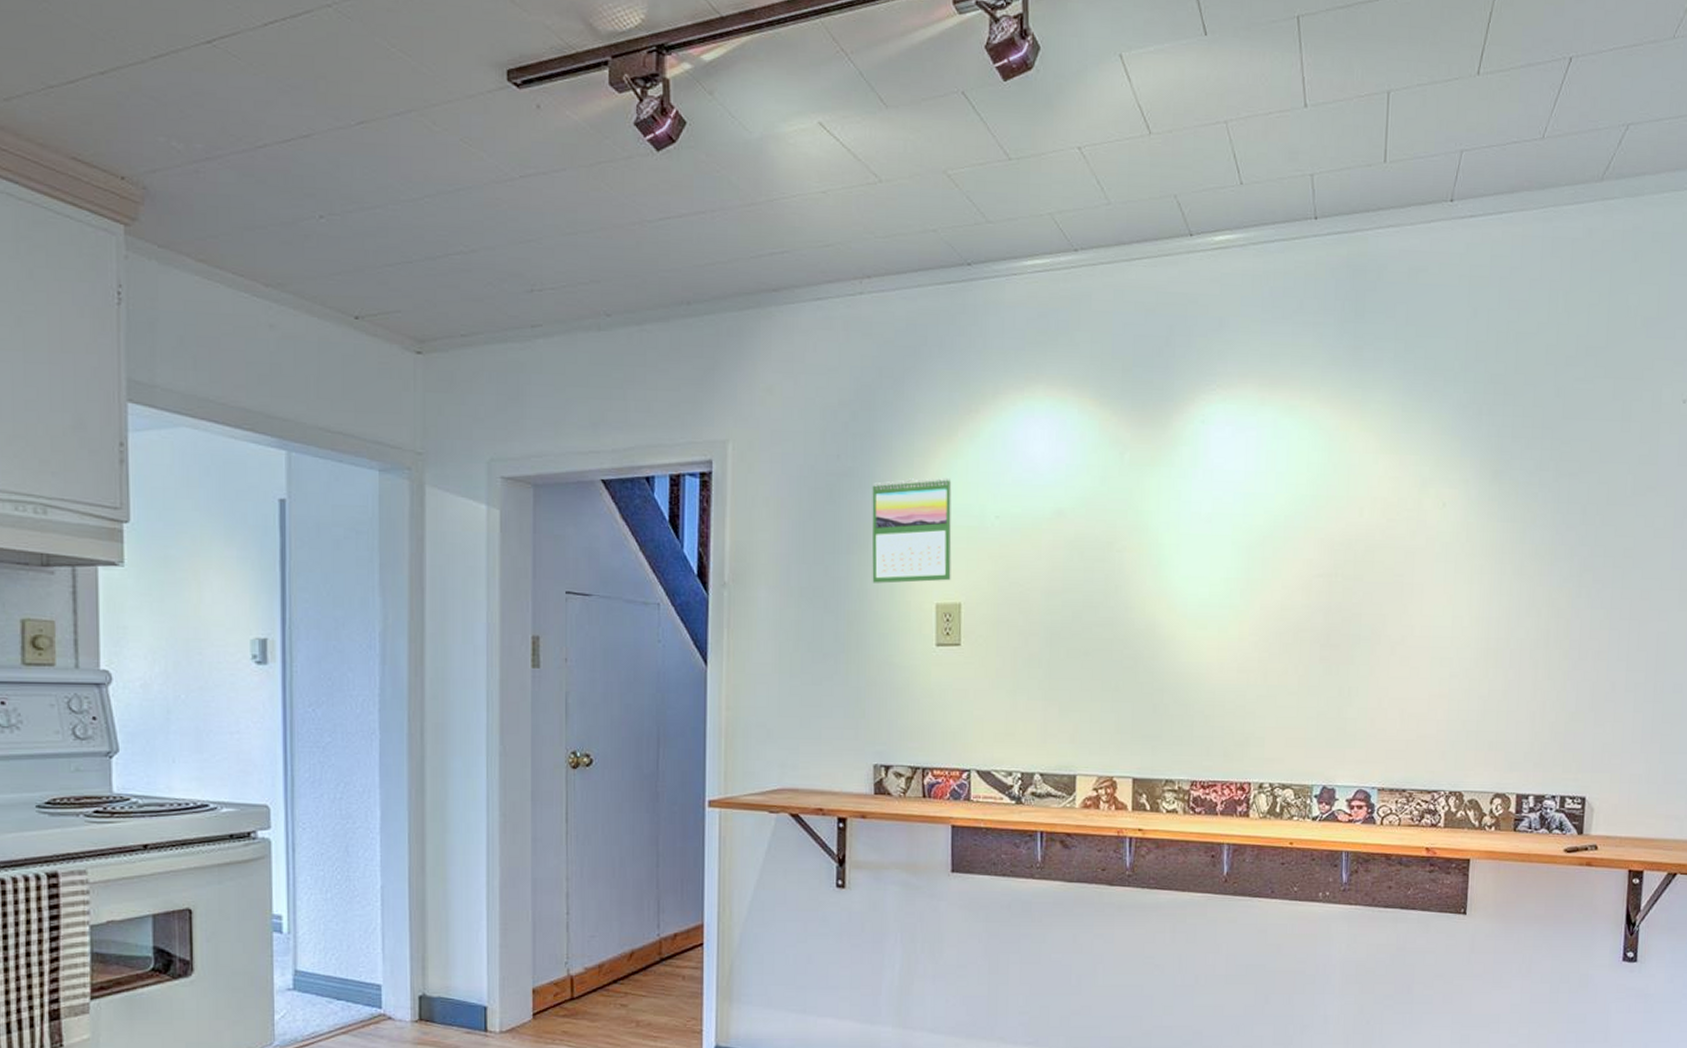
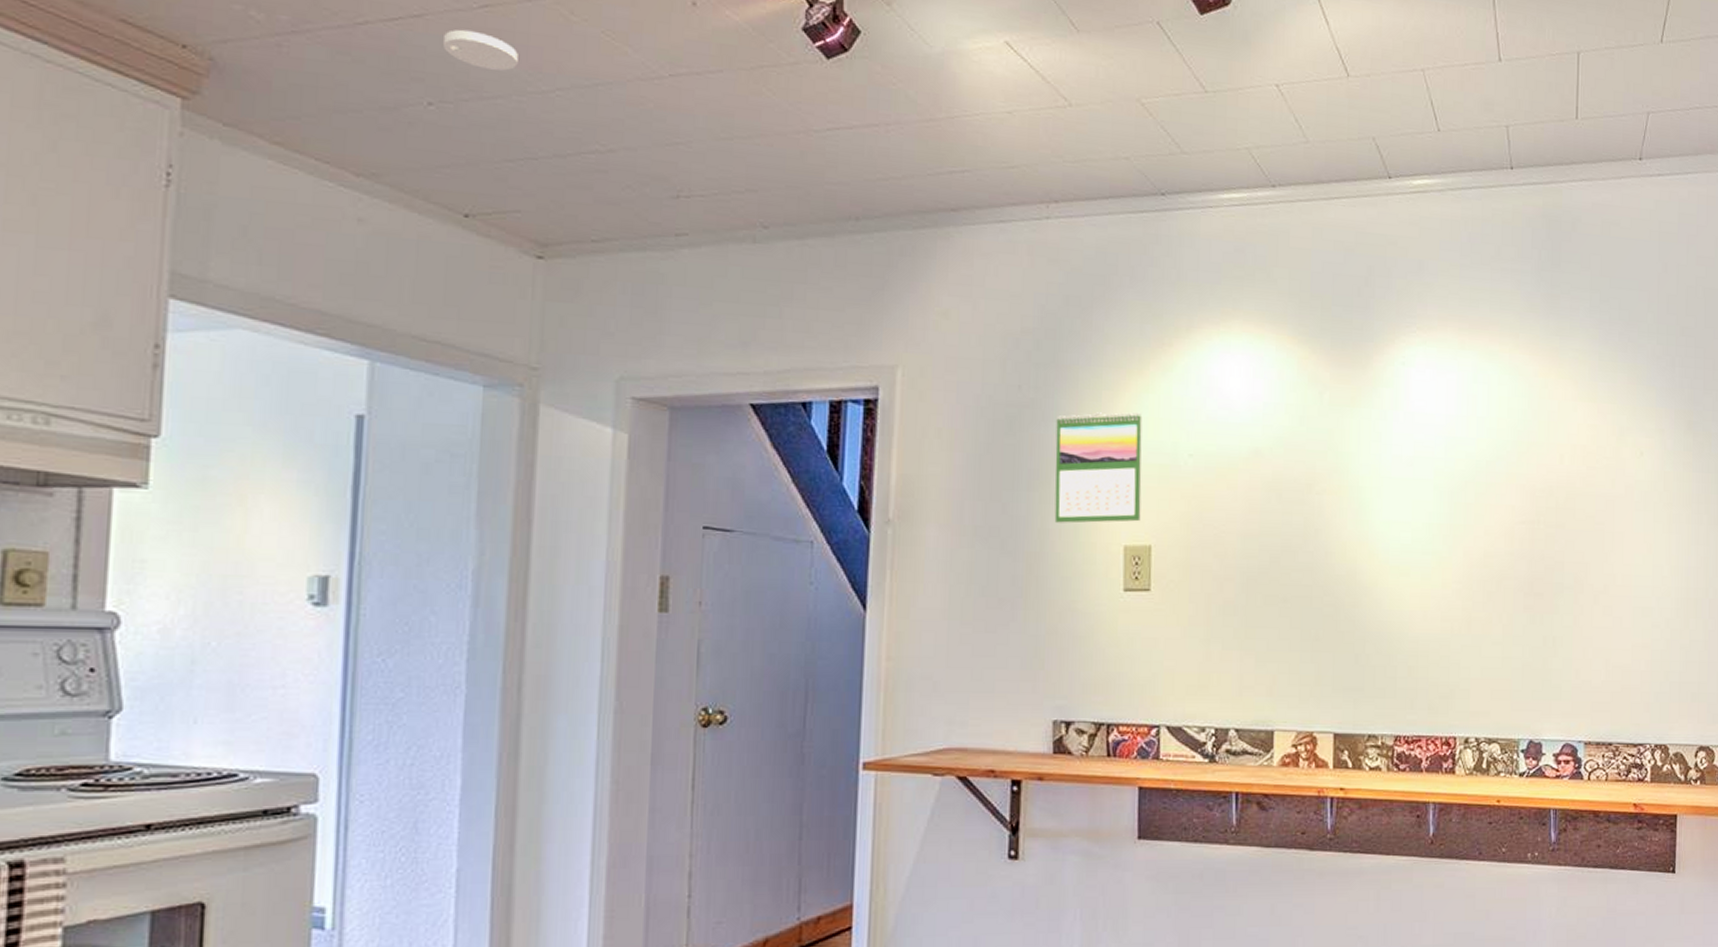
smoke detector: none [329,146,391,182] -> present [443,29,518,71]

